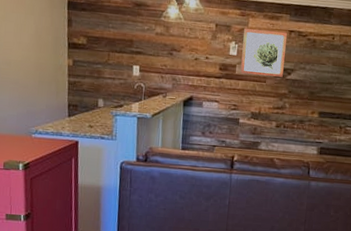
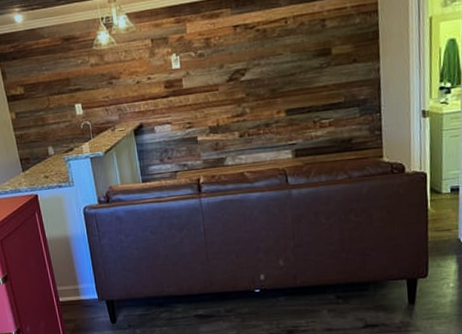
wall art: present [240,28,287,78] -> none [183,29,236,87]

